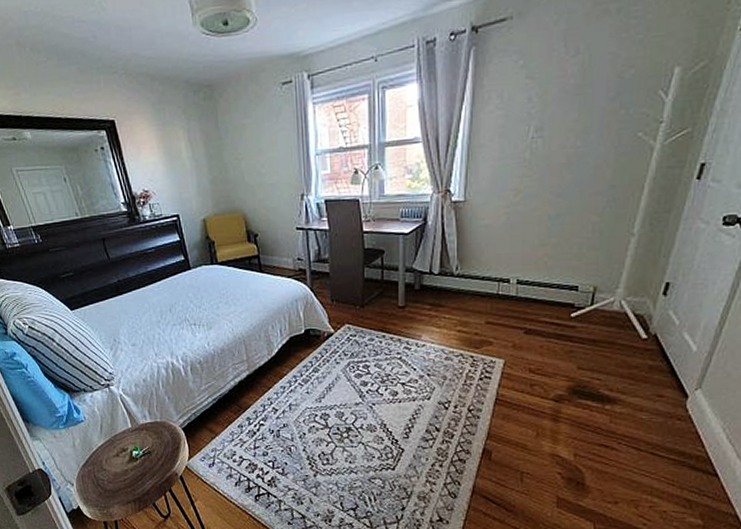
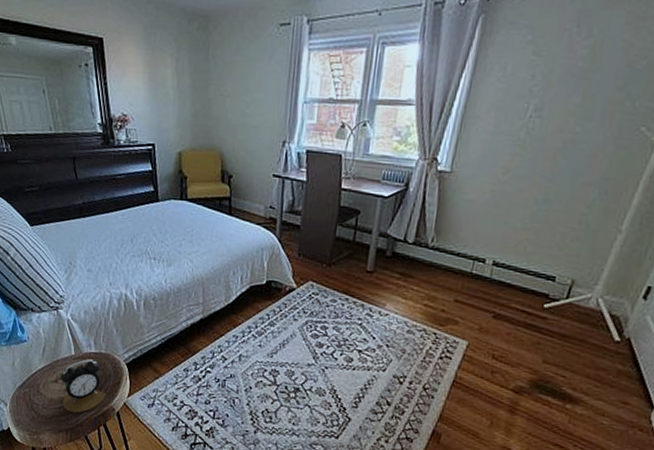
alarm clock: none [121,429,168,483] -> present [60,359,106,413]

